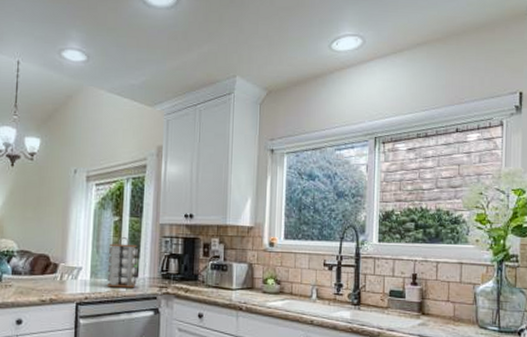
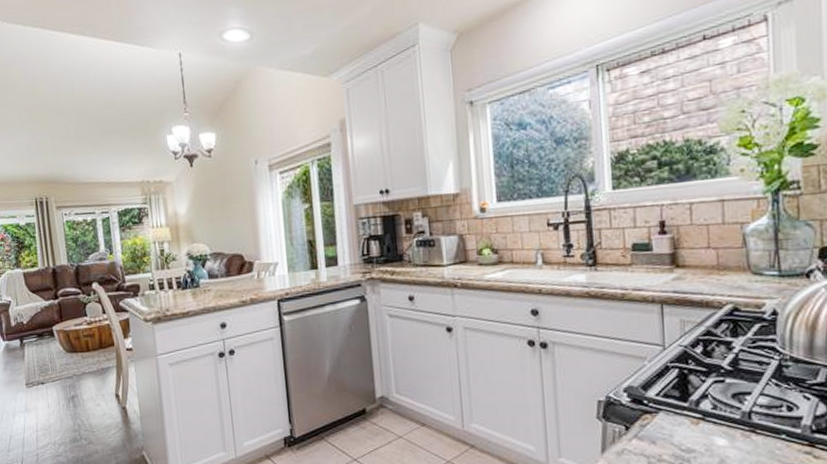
spice rack: present [107,236,138,288] -> none [302,224,338,280]

